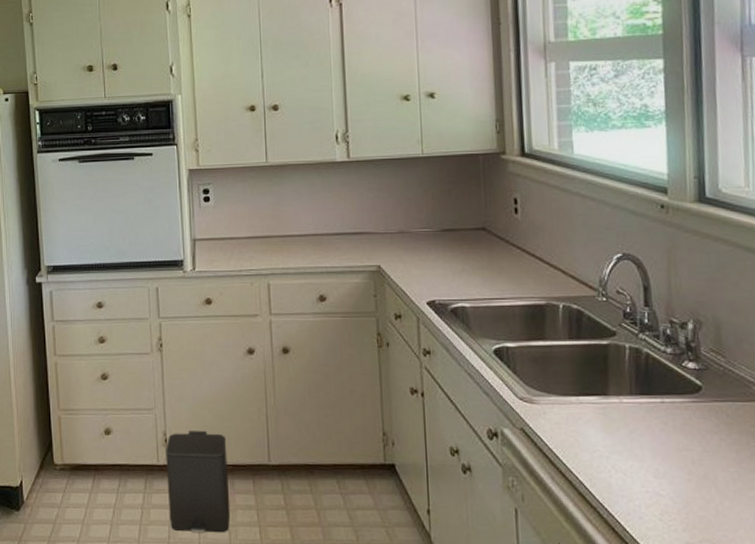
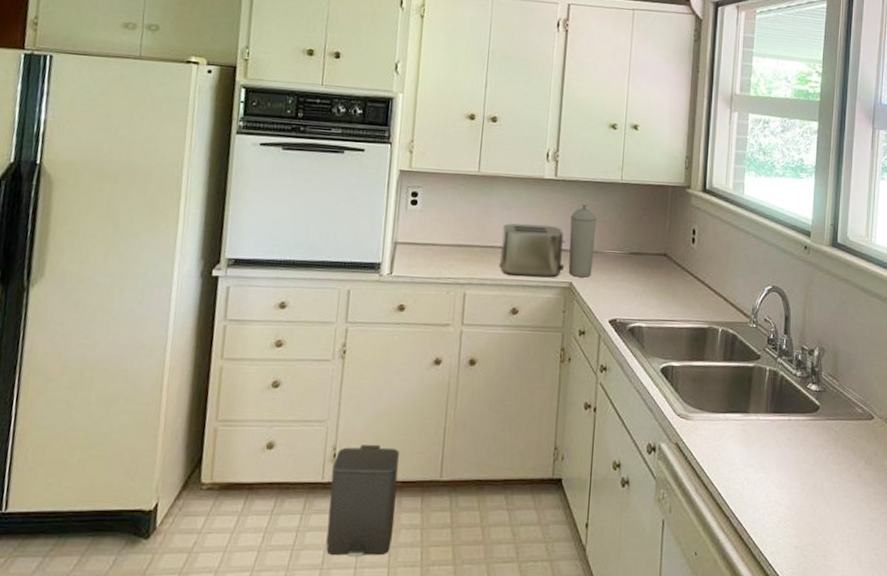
toaster: none [298,209,370,262] -> present [499,223,565,278]
canister: none [370,183,401,260] -> present [568,203,597,278]

